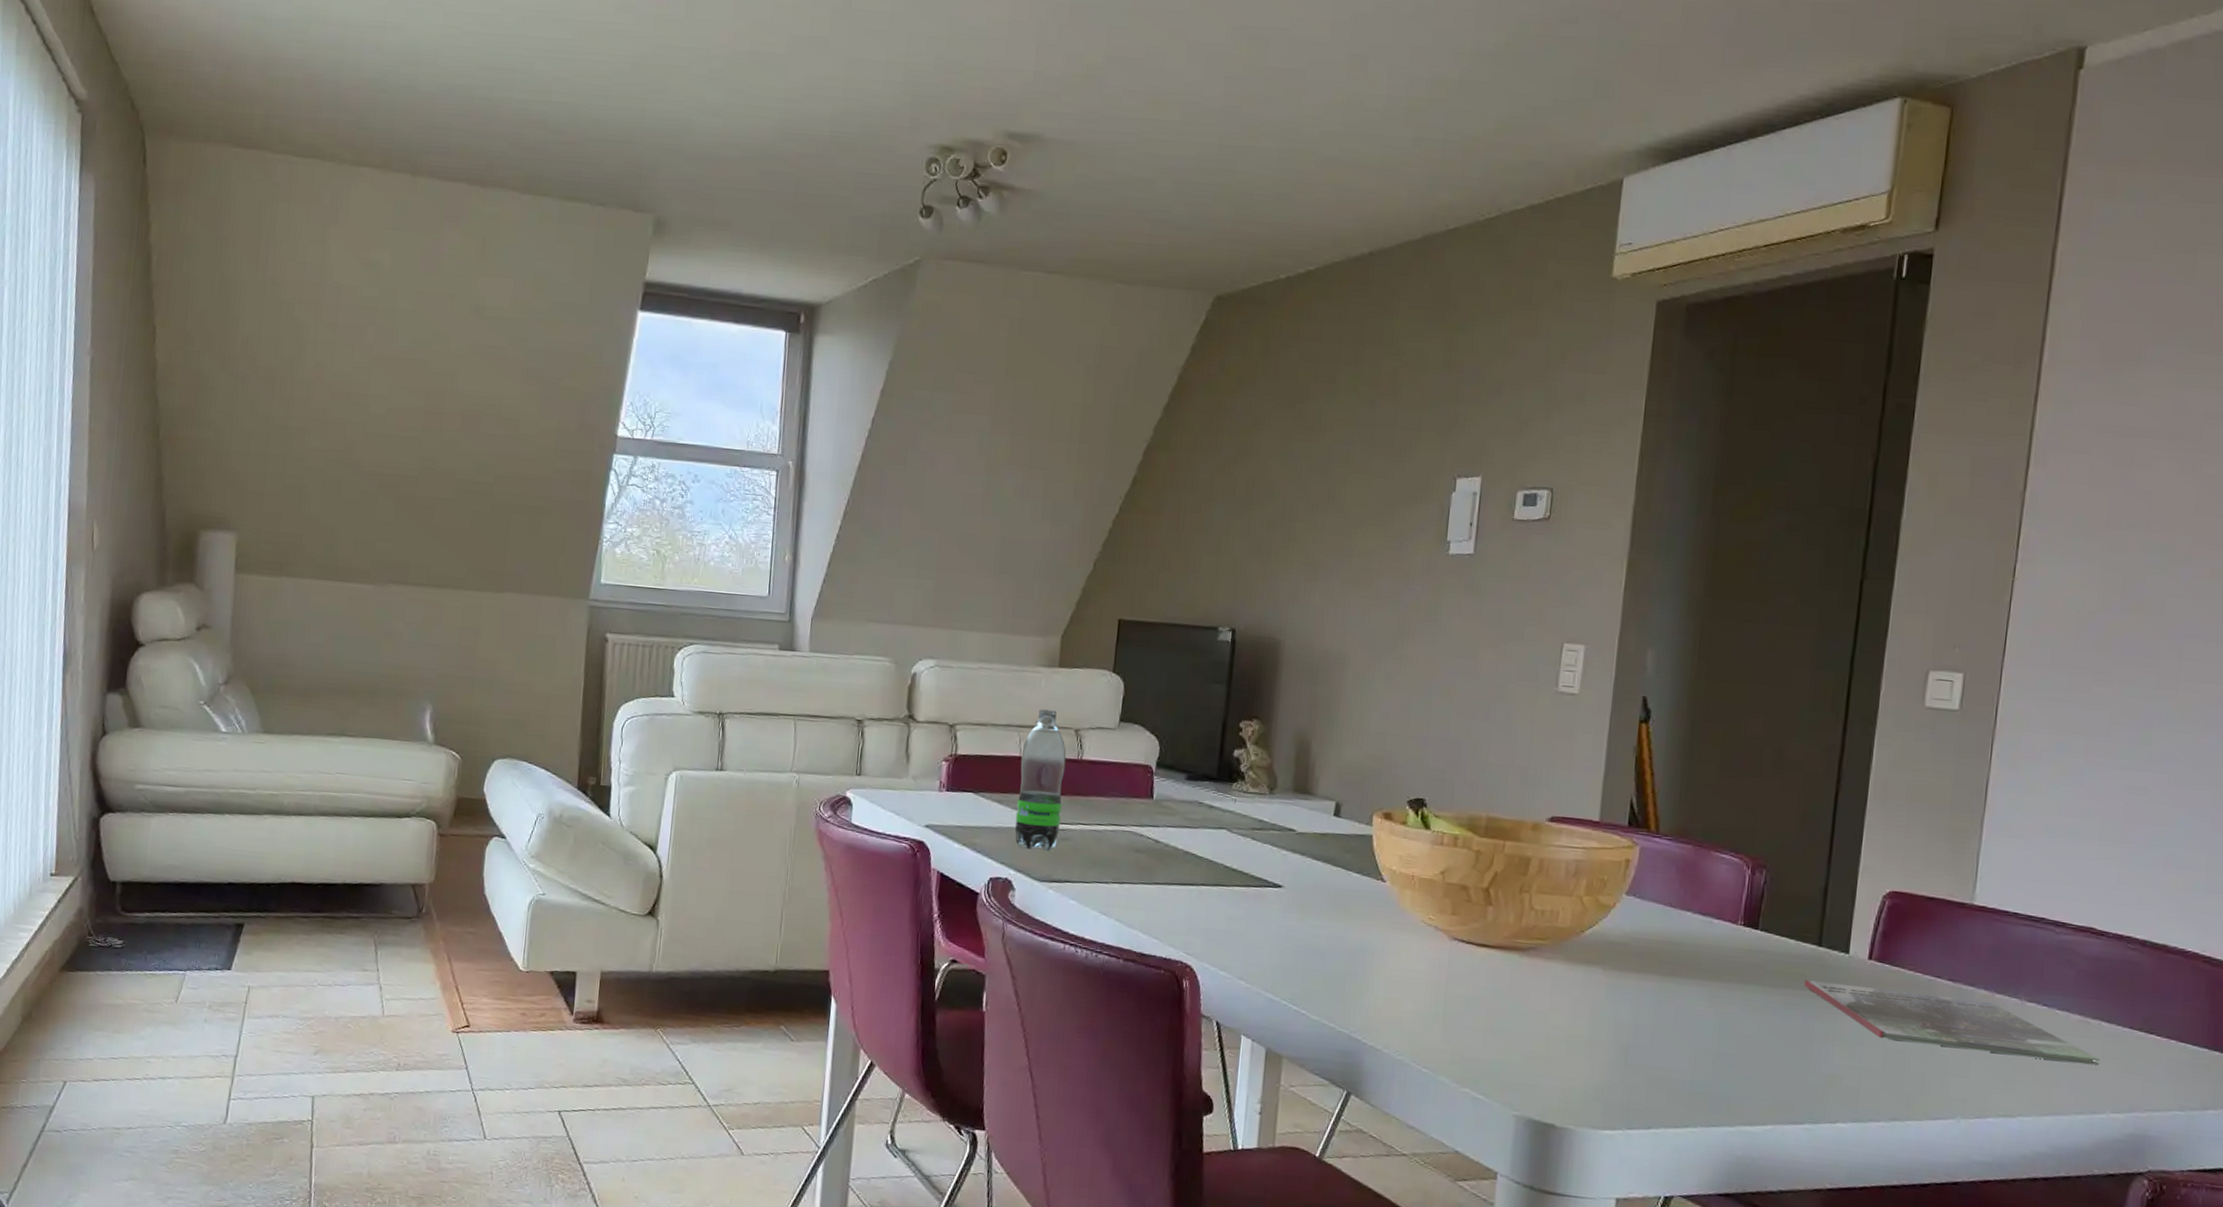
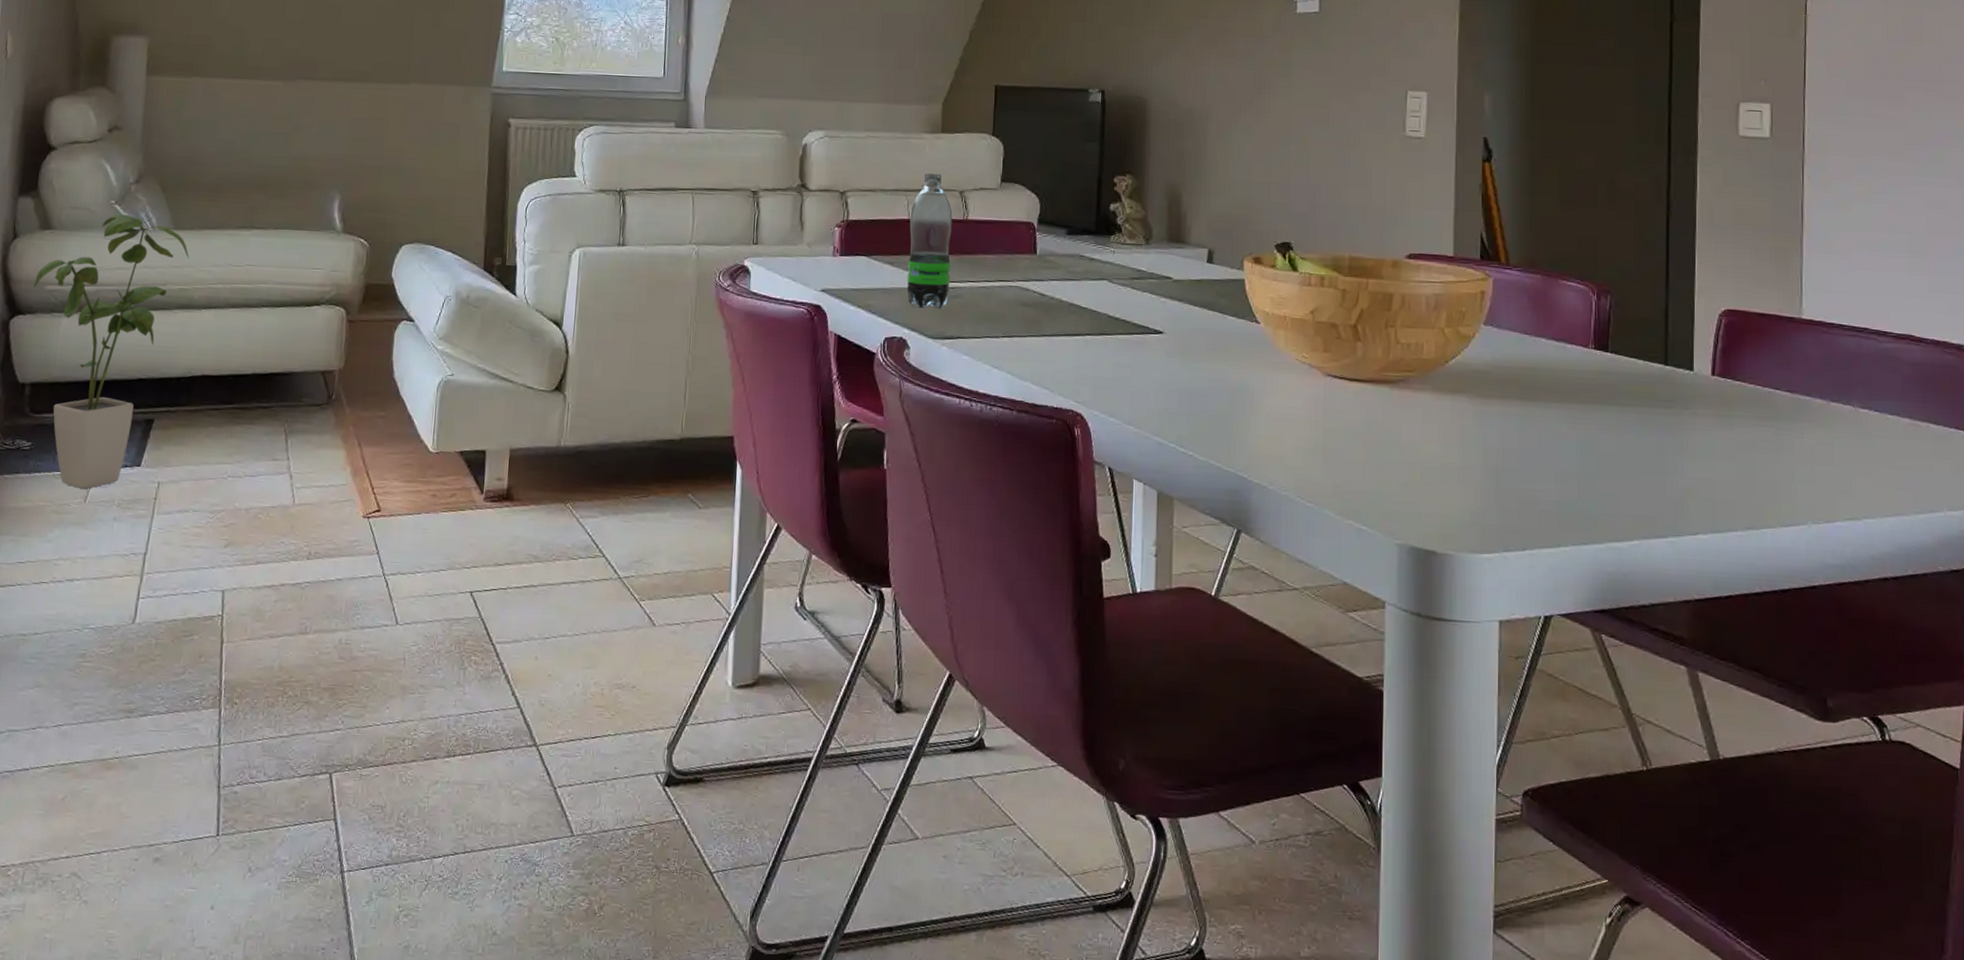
house plant: none [123,715,279,990] -> present [33,214,190,490]
magazine: present [1804,980,2101,1066] -> none [1655,398,1933,466]

